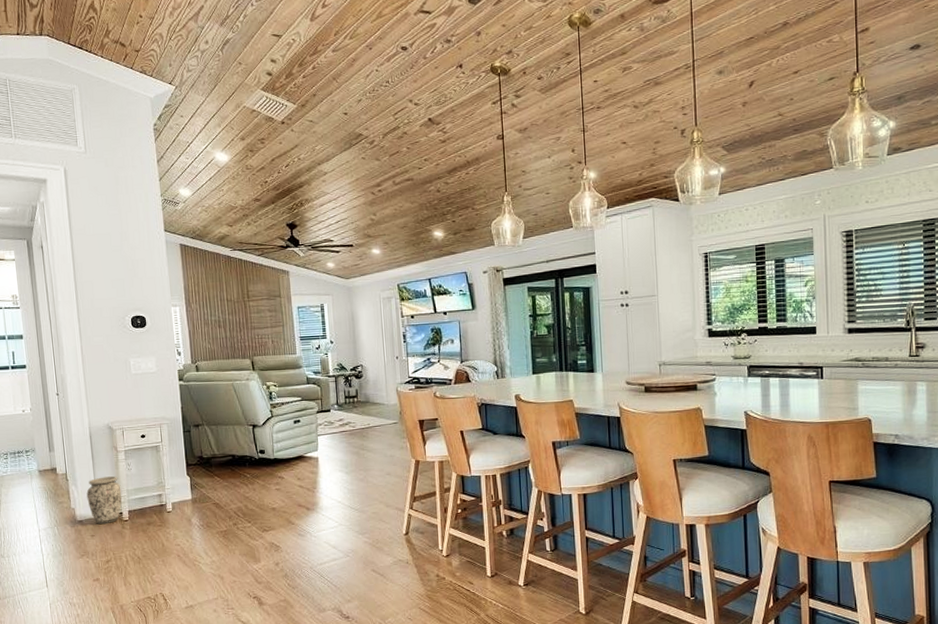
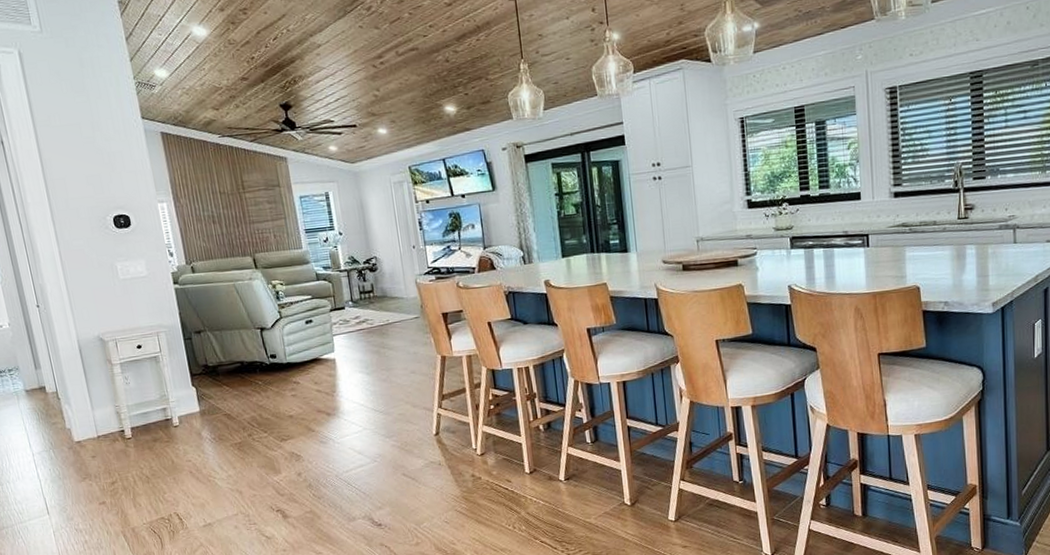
vase: present [86,476,123,525] -> none [82,391,123,445]

